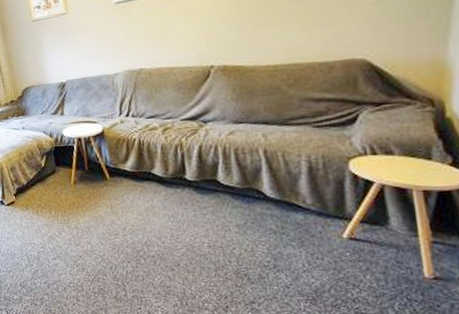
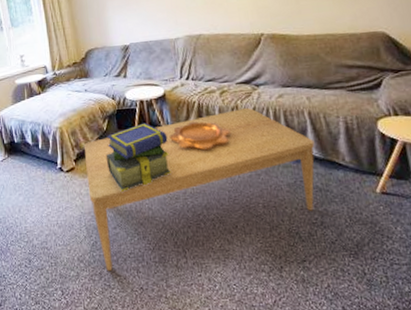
coffee table: none [23,145,270,298] -> present [84,107,315,272]
stack of books: none [44,160,110,226] -> present [105,122,171,192]
decorative bowl: none [107,158,173,187] -> present [169,121,230,150]

